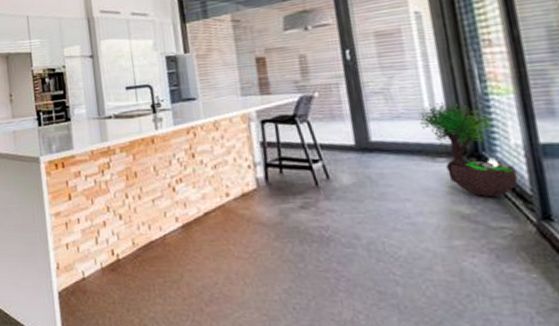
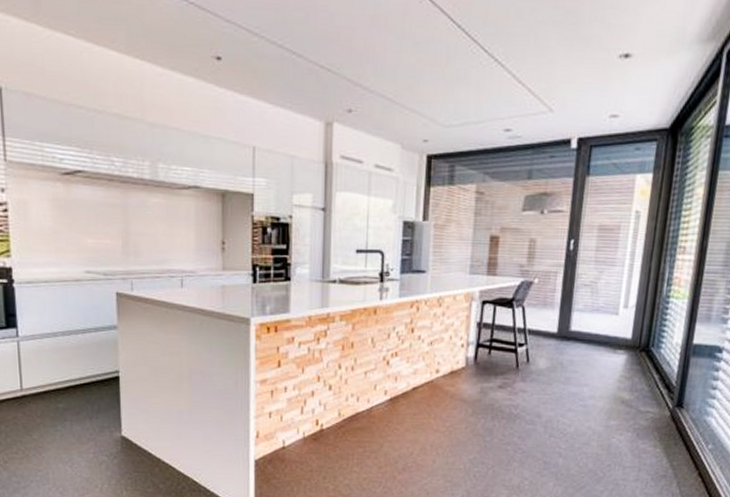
potted tree: present [419,101,518,196] -> none [613,299,671,386]

